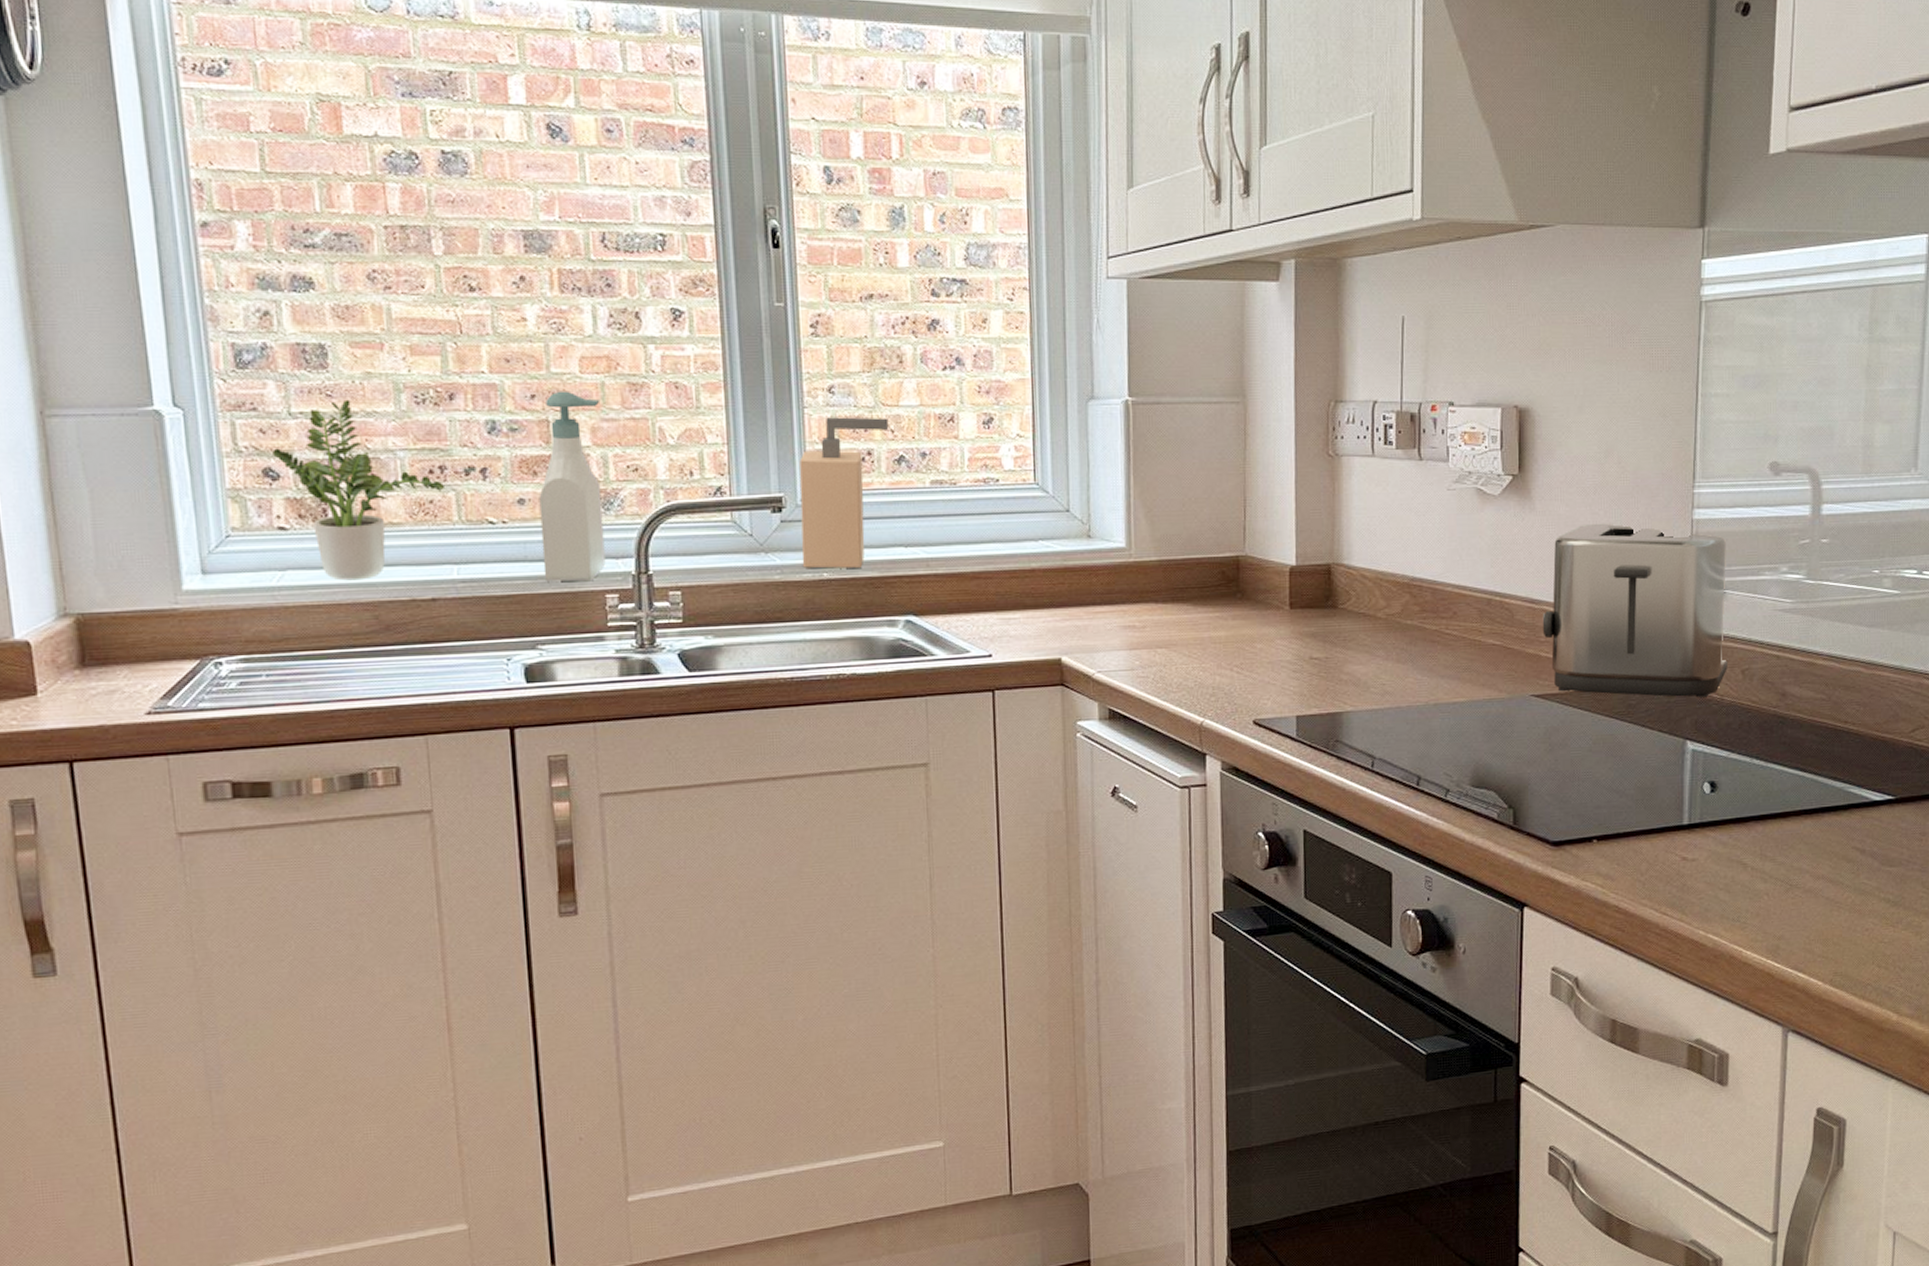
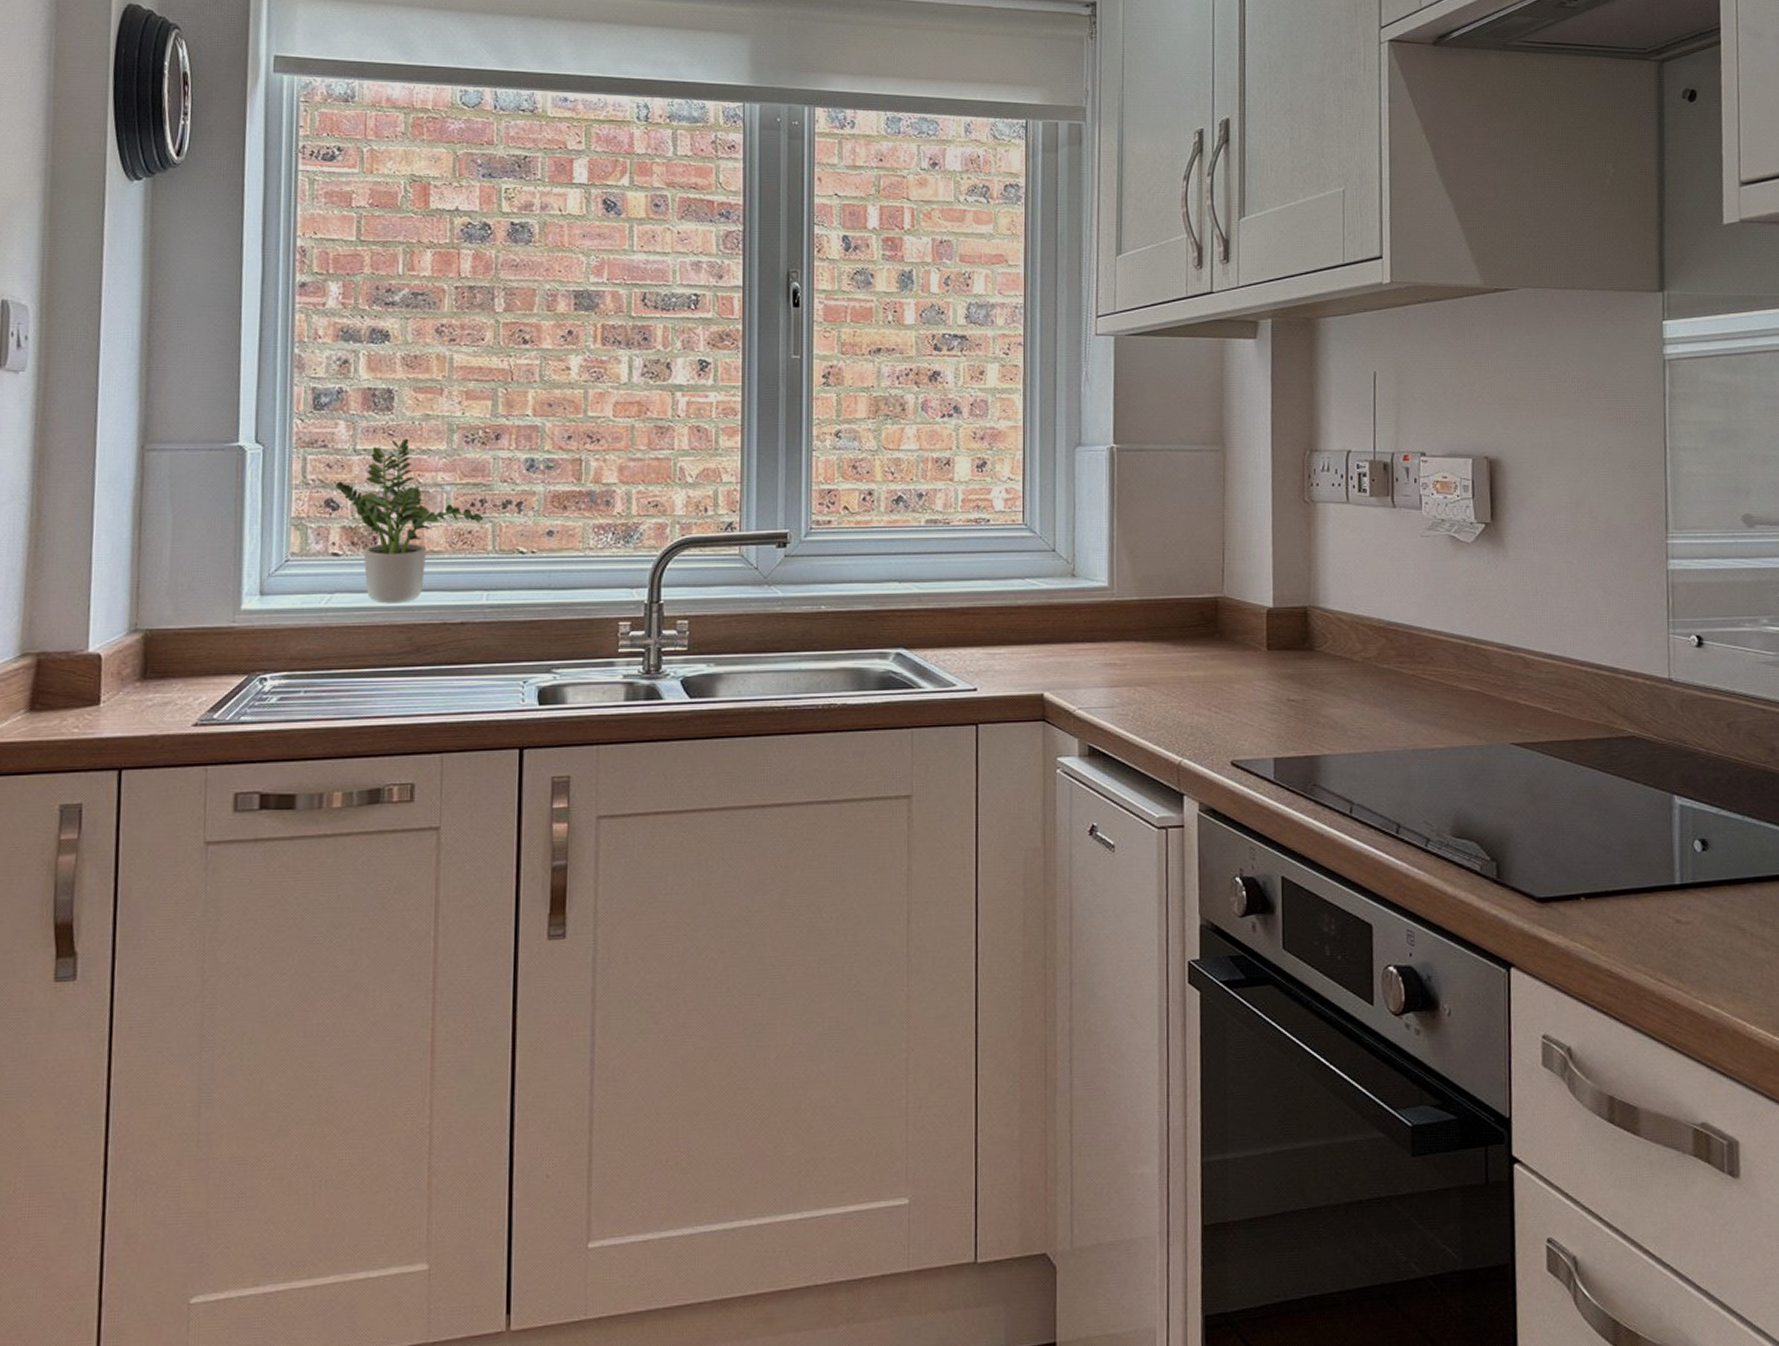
soap bottle: present [539,391,606,582] -> none [564,433,629,610]
soap dispenser: present [799,417,889,569] -> none [802,459,889,602]
toaster: present [1542,523,1729,698] -> none [1519,571,1713,750]

